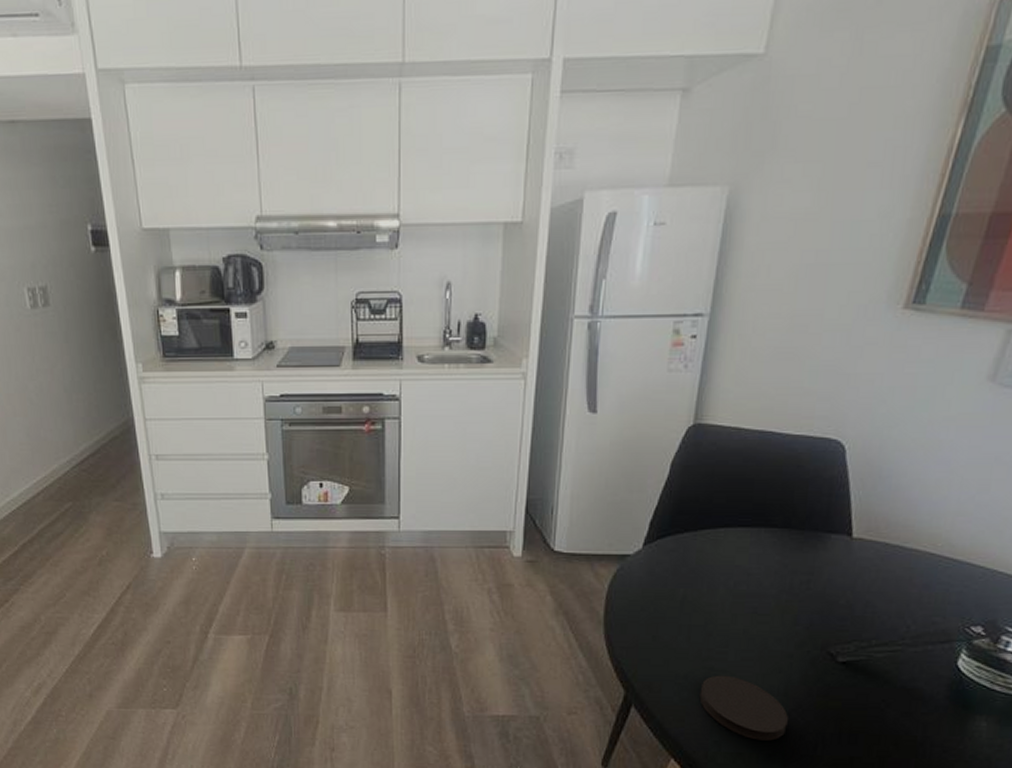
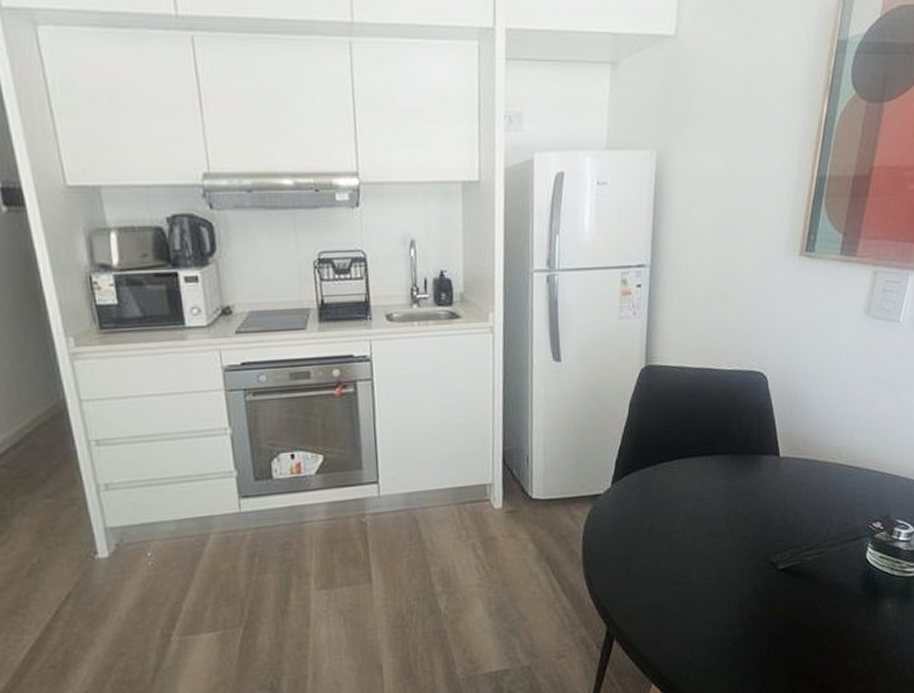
coaster: present [699,675,788,741] -> none [671,596,745,653]

